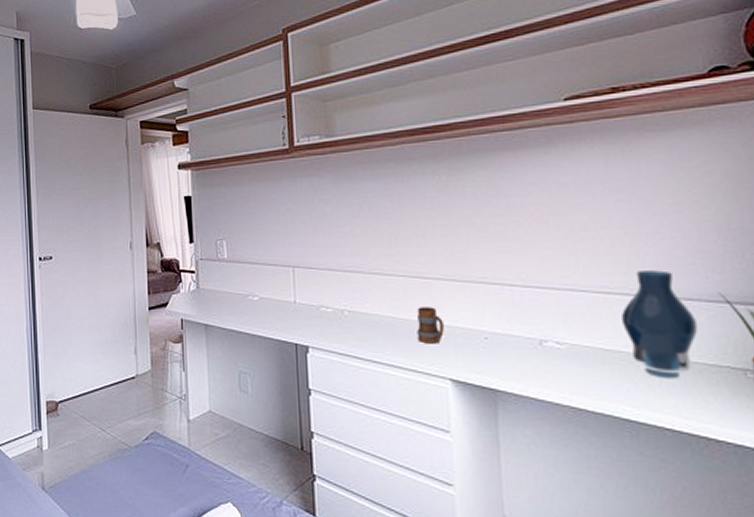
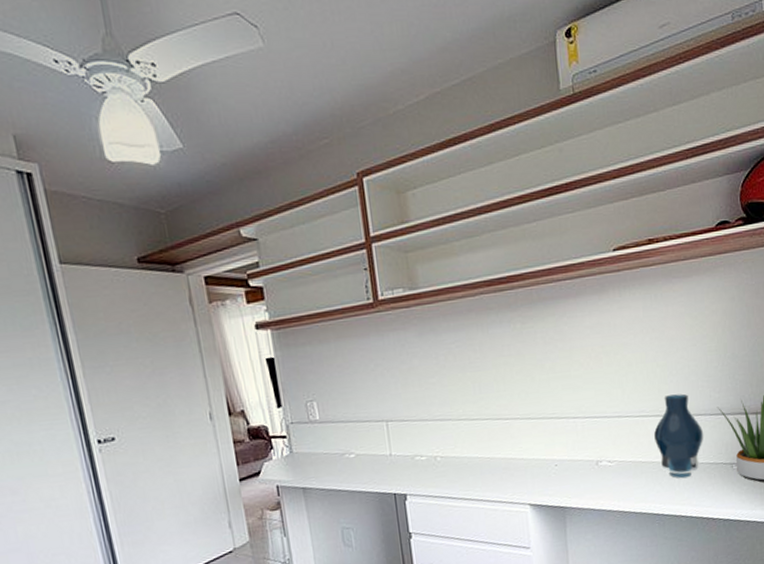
mug: present [417,307,444,344] -> none [500,444,523,477]

